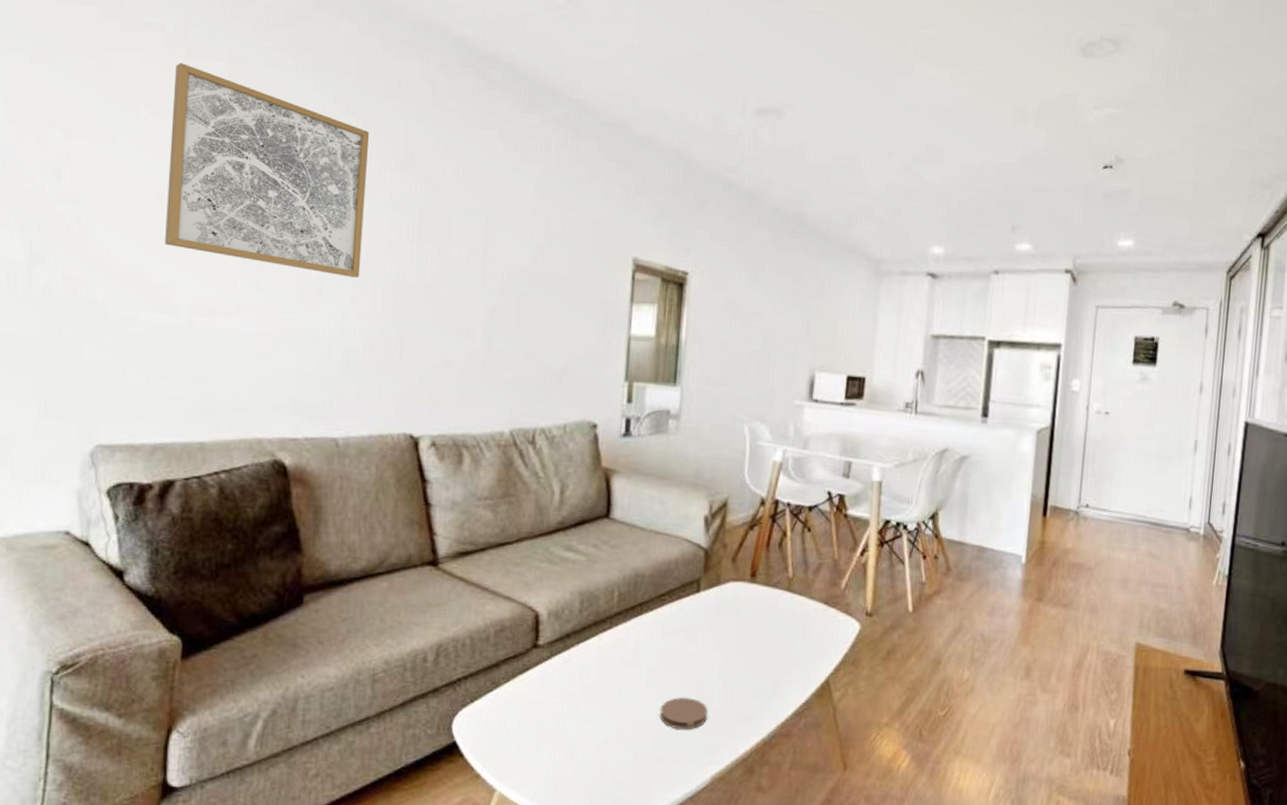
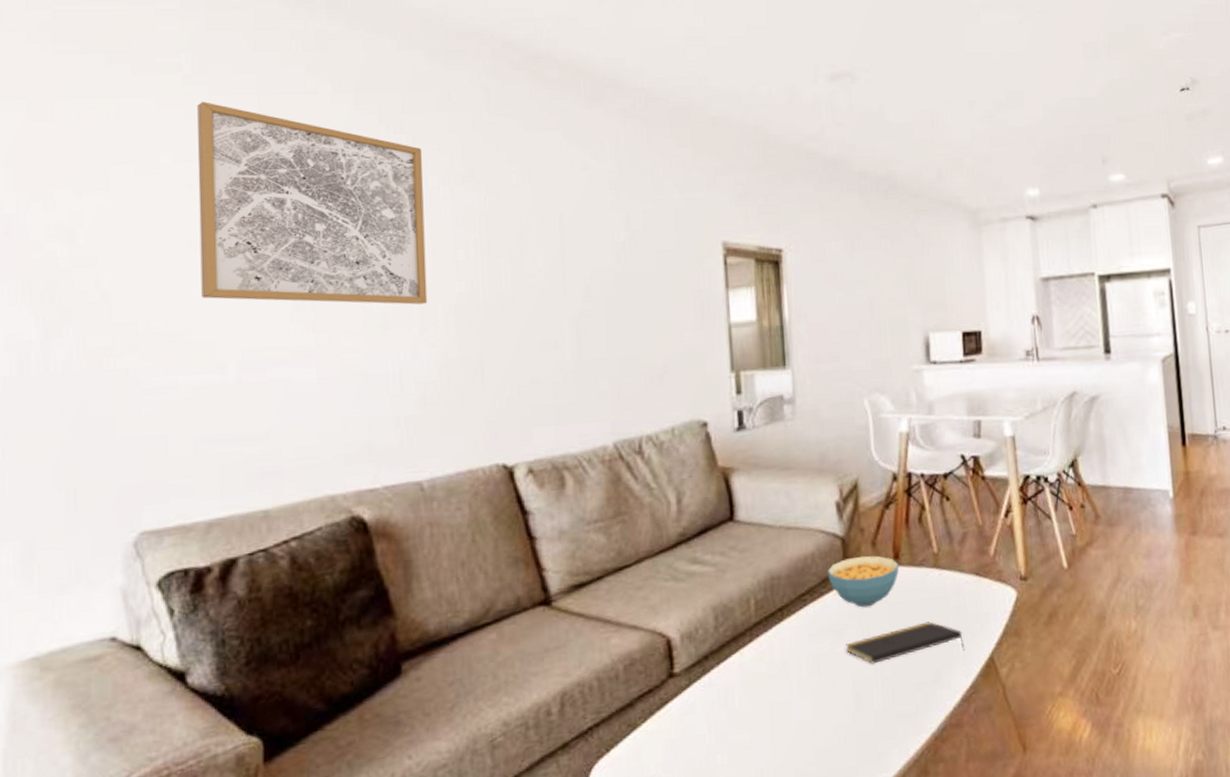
coaster: present [660,698,708,730] -> none [818,702,870,740]
cereal bowl: none [688,569,755,616] -> present [828,555,899,608]
notepad: none [695,638,804,670] -> present [846,621,965,664]

